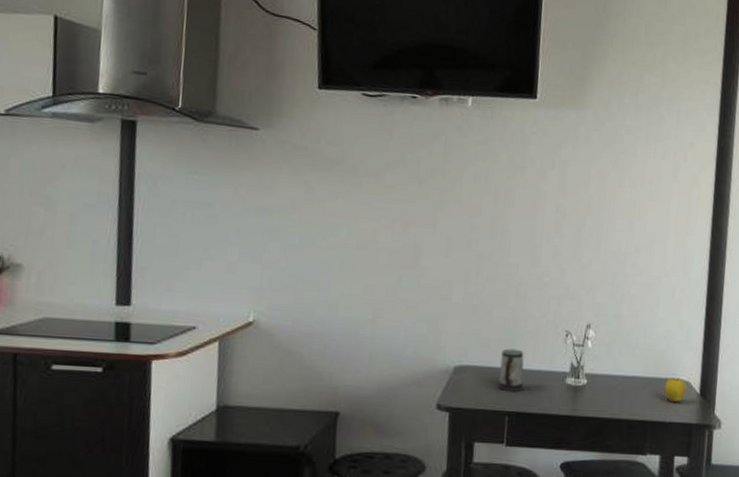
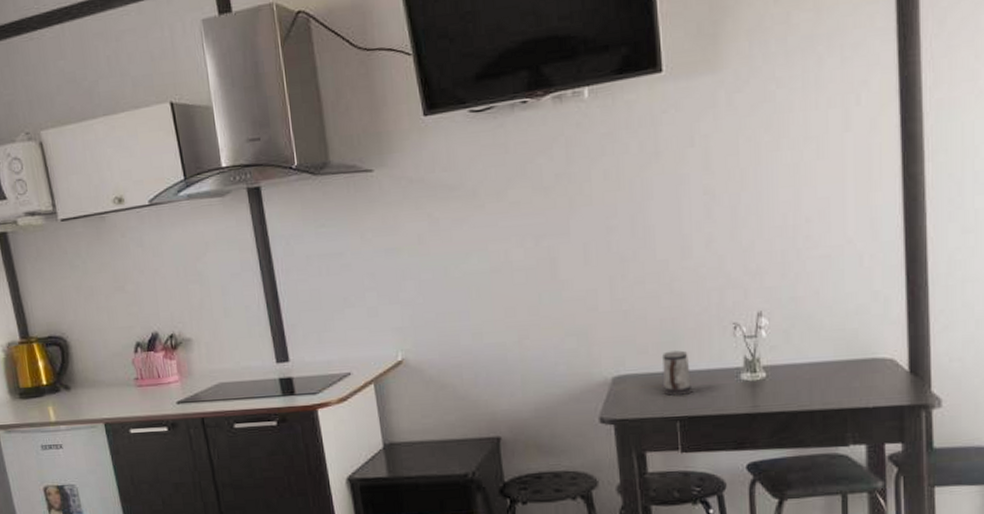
apple: present [664,377,687,402] -> none [862,355,891,384]

